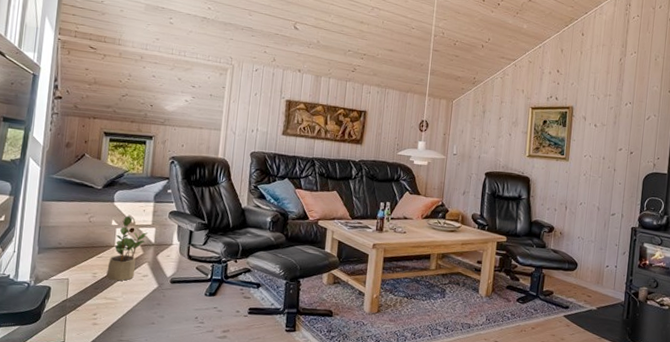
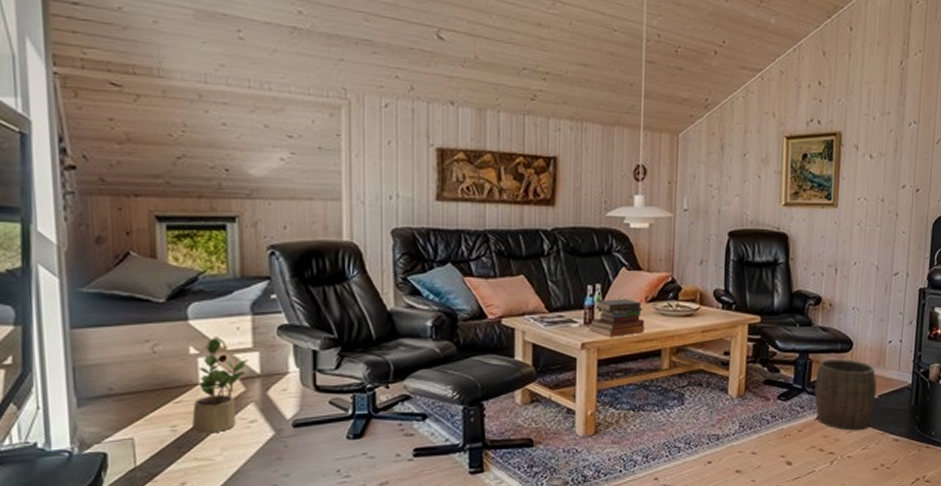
books: none [379,214,420,242] -> present [588,299,645,337]
woven basket: none [545,275,596,334] -> present [814,359,877,431]

